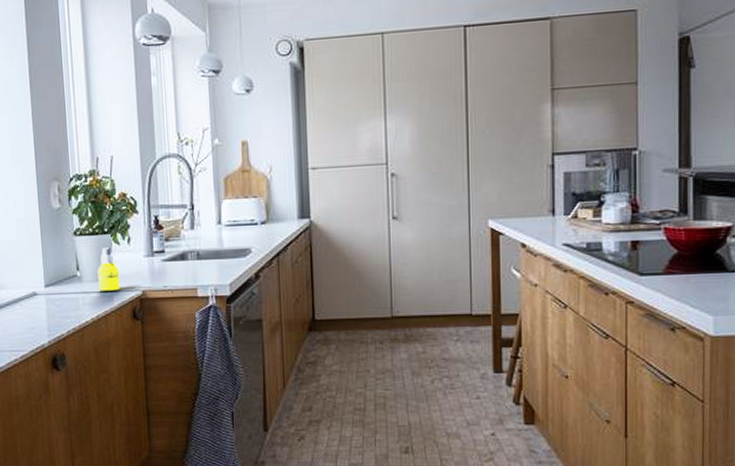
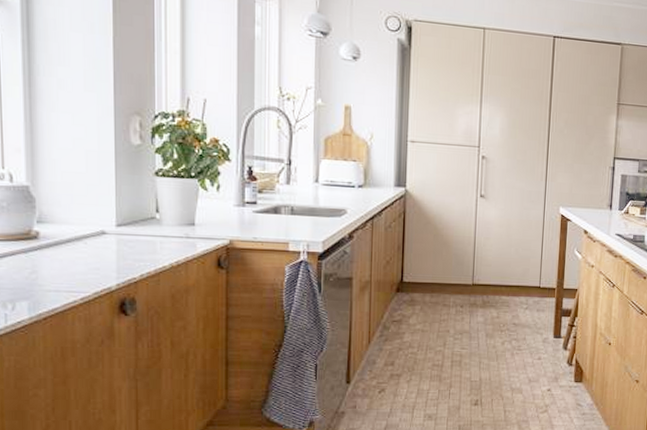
bottle: present [97,247,120,291] -> none [180,192,205,237]

